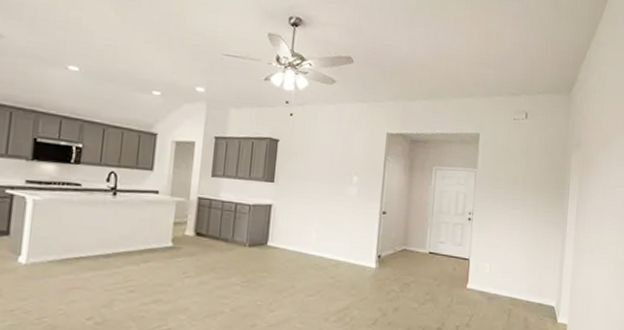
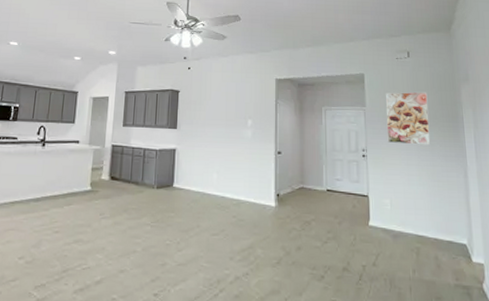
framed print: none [494,155,539,211] -> present [385,92,431,145]

